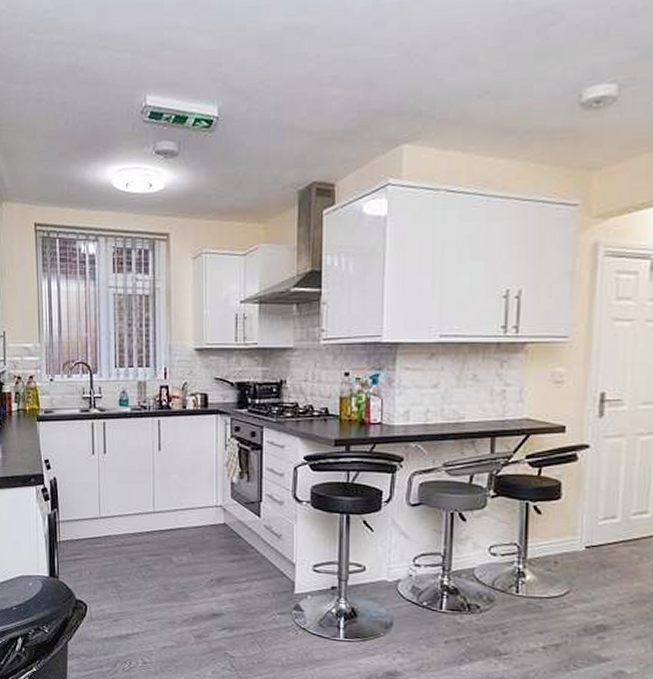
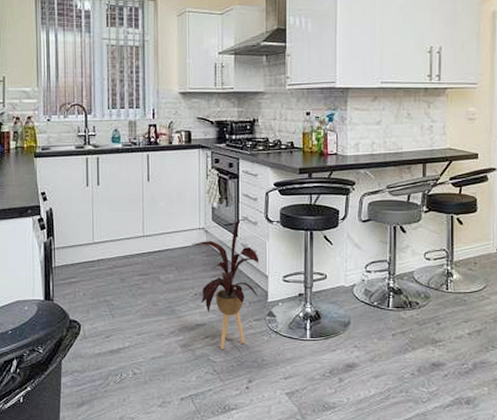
house plant: none [208,496,285,644] -> present [192,218,259,350]

